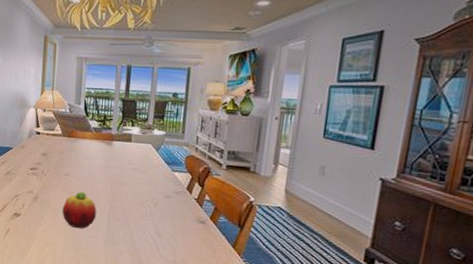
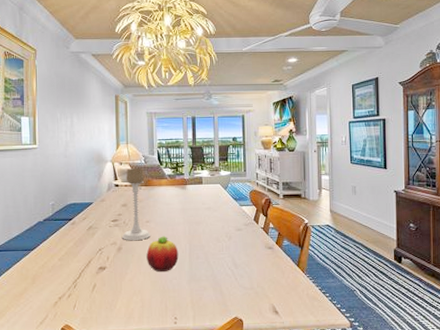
candle holder: none [39,117,69,193] -> present [122,168,150,241]

